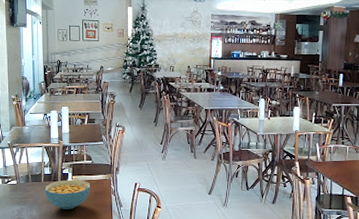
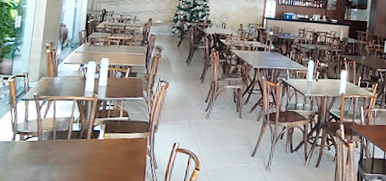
cereal bowl: present [45,179,91,210] -> none [70,137,124,172]

